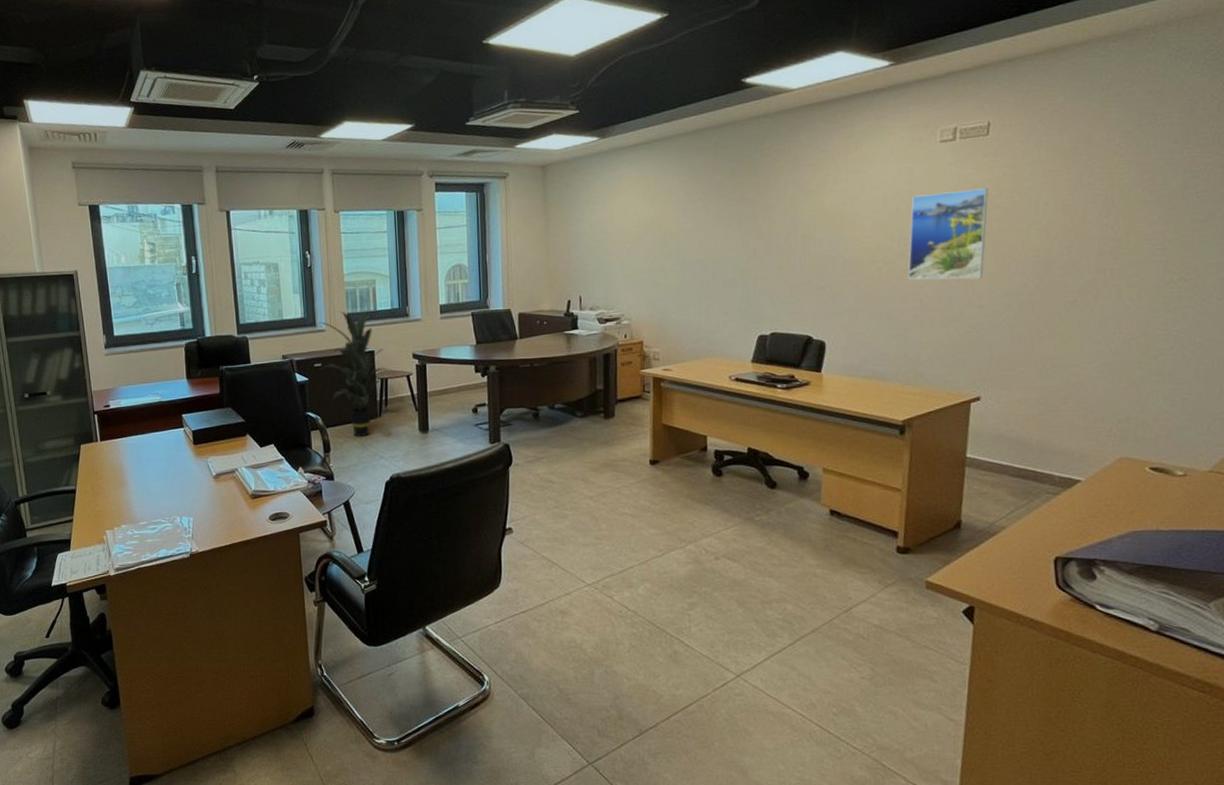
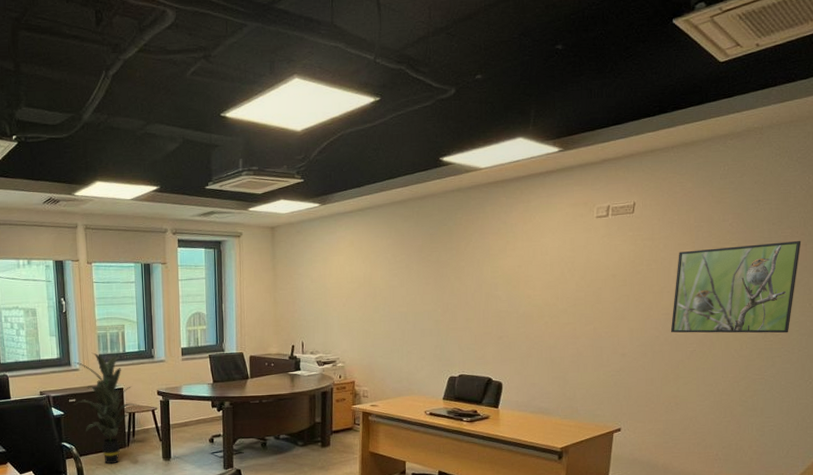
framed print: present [907,188,988,280] -> none [568,257,632,332]
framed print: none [1042,162,1216,280] -> present [670,241,801,334]

